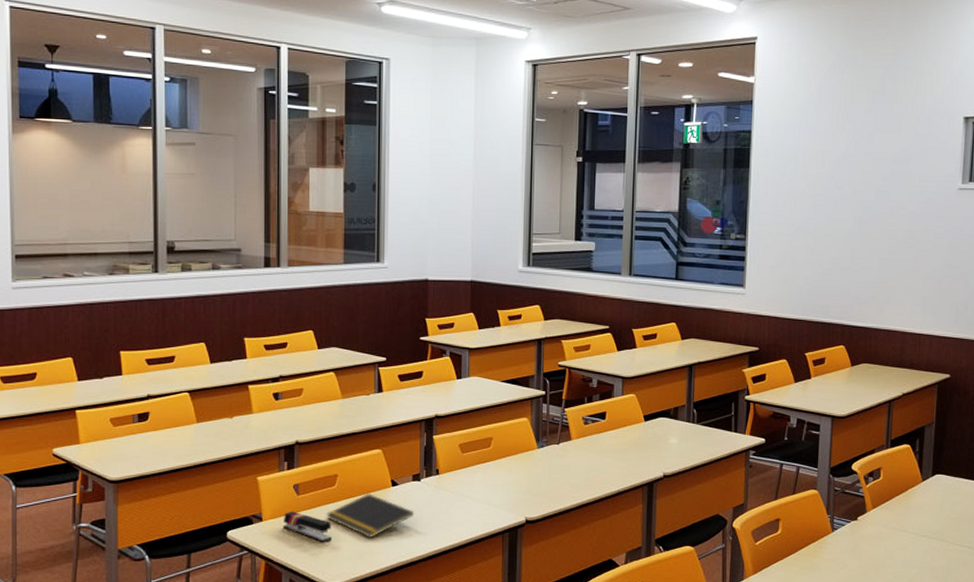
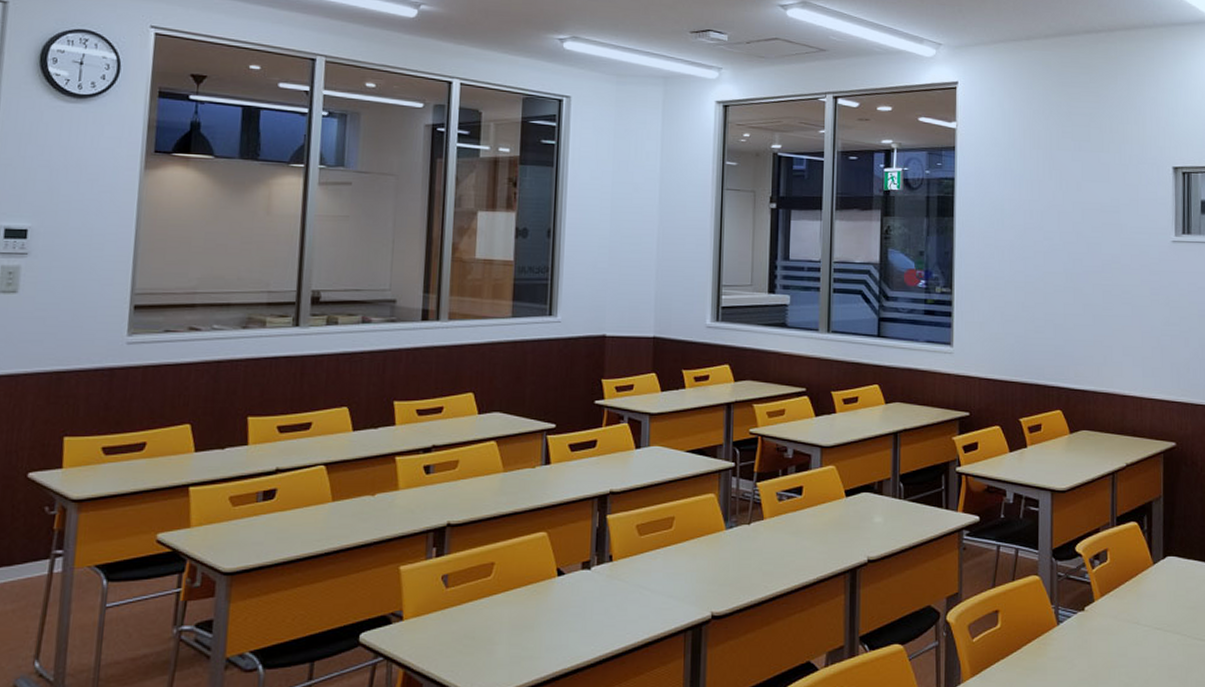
stapler: present [283,511,333,543] -> none [427,607,485,646]
notepad: present [325,494,415,538] -> none [478,585,583,639]

